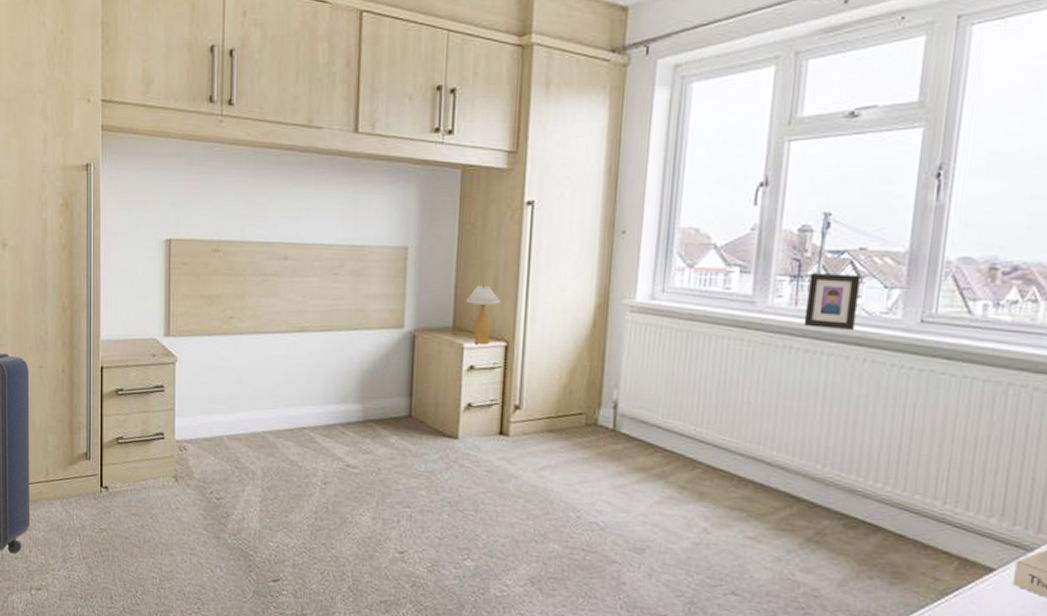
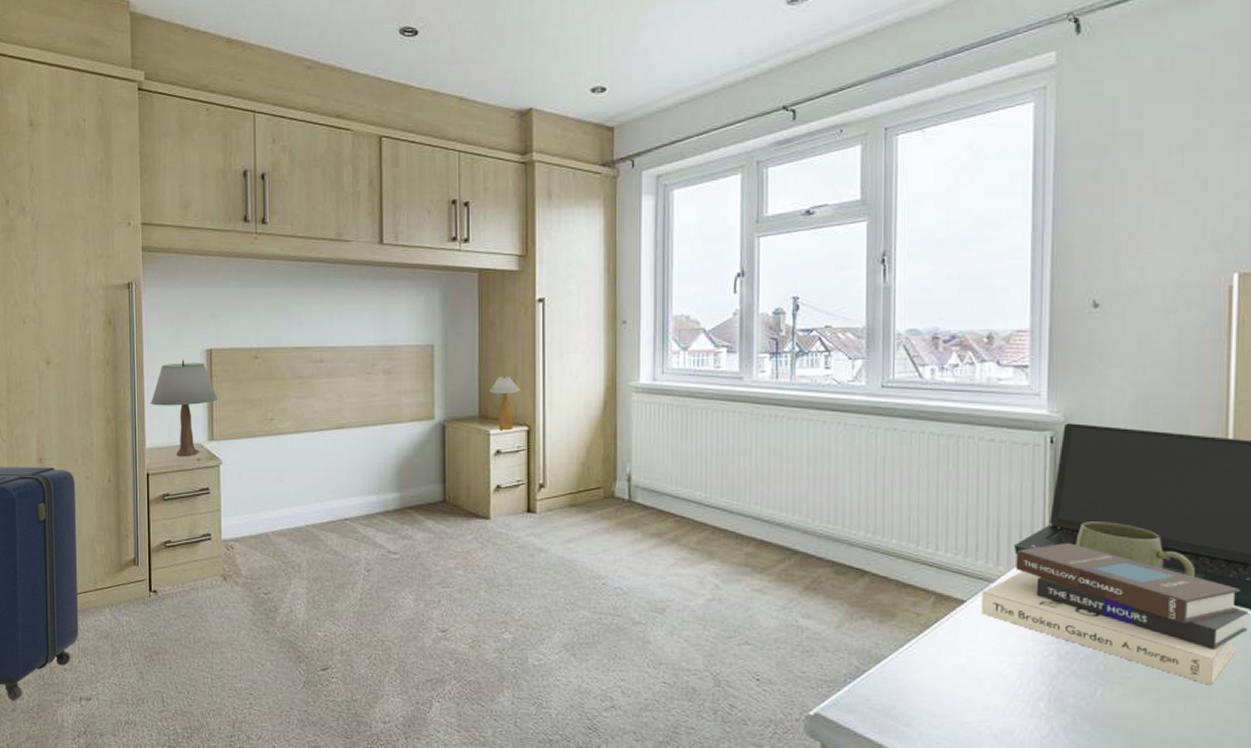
table lamp: none [106,248,176,352] -> present [151,359,219,457]
picture frame: present [803,273,861,331] -> none [785,349,829,399]

